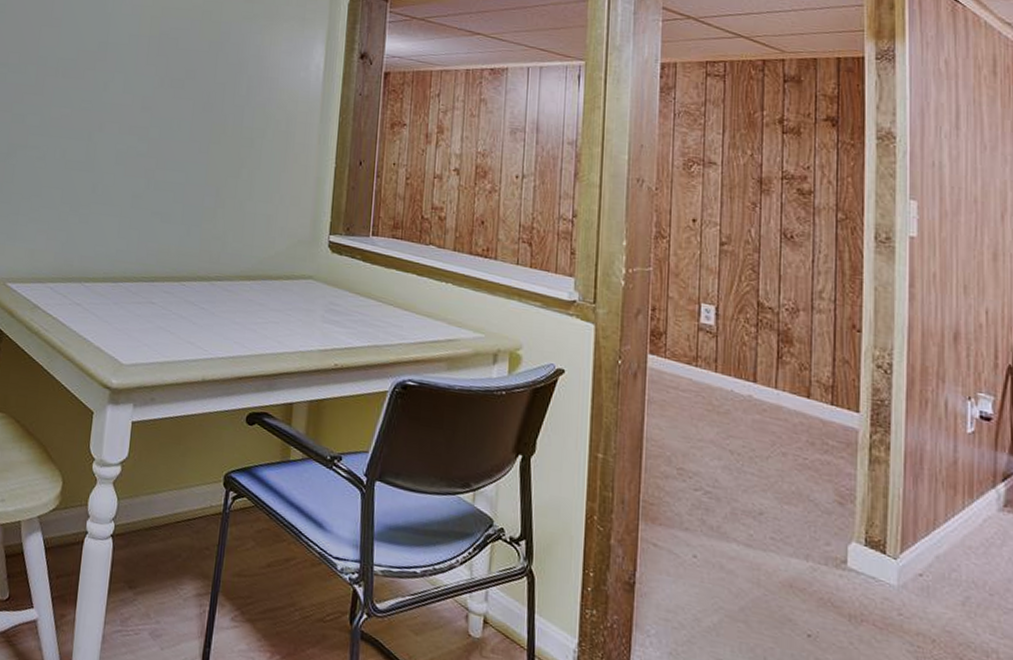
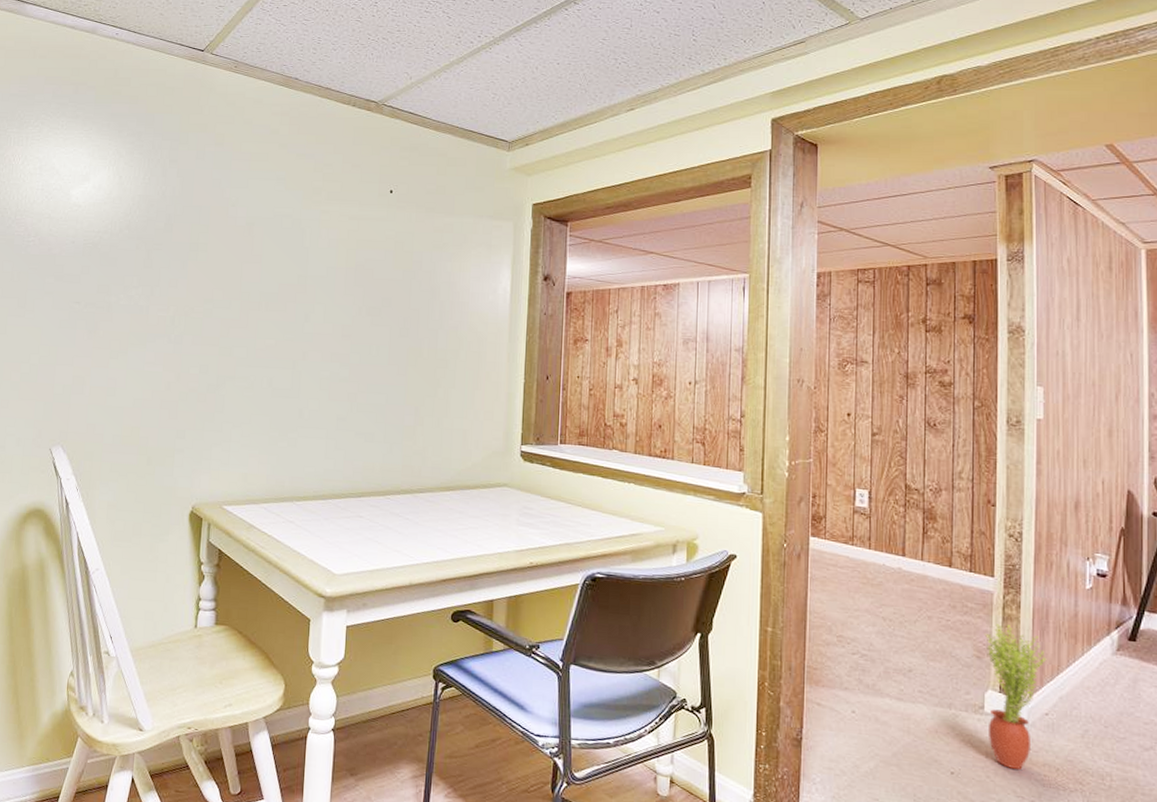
potted plant: none [847,466,921,637] -> present [984,624,1047,769]

